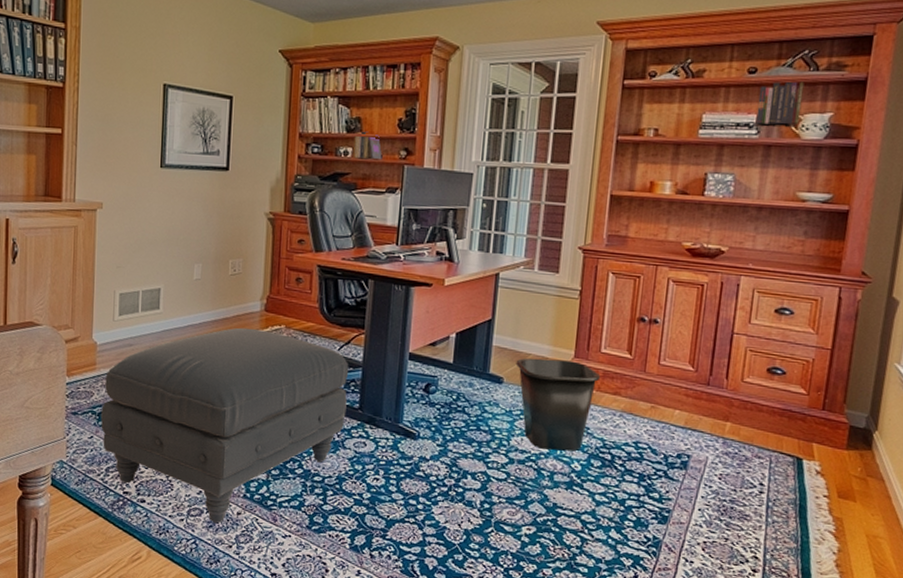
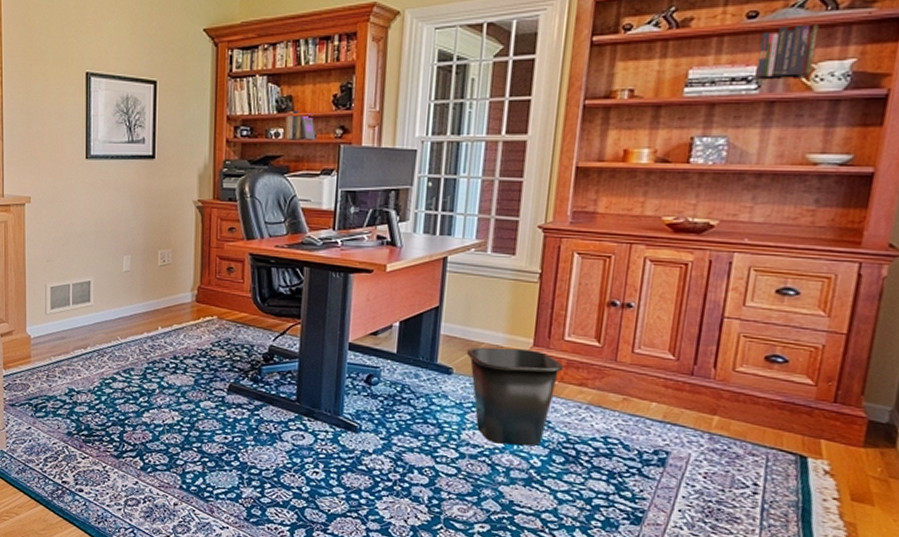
ottoman: present [101,327,349,523] -> none [38,319,285,513]

